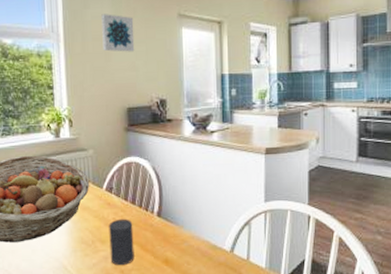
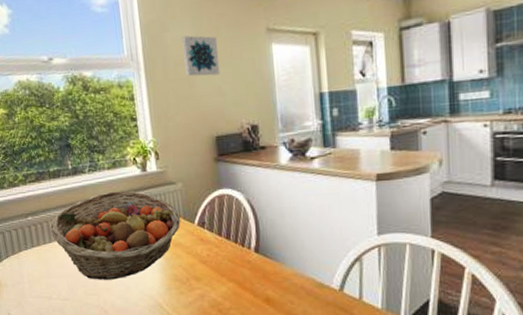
cup: present [109,218,135,266] -> none [203,255,233,305]

